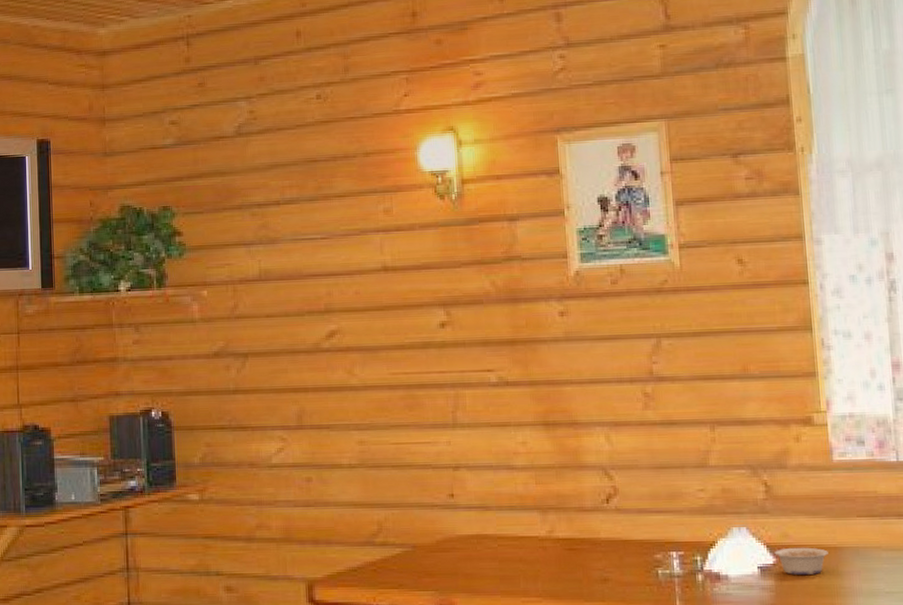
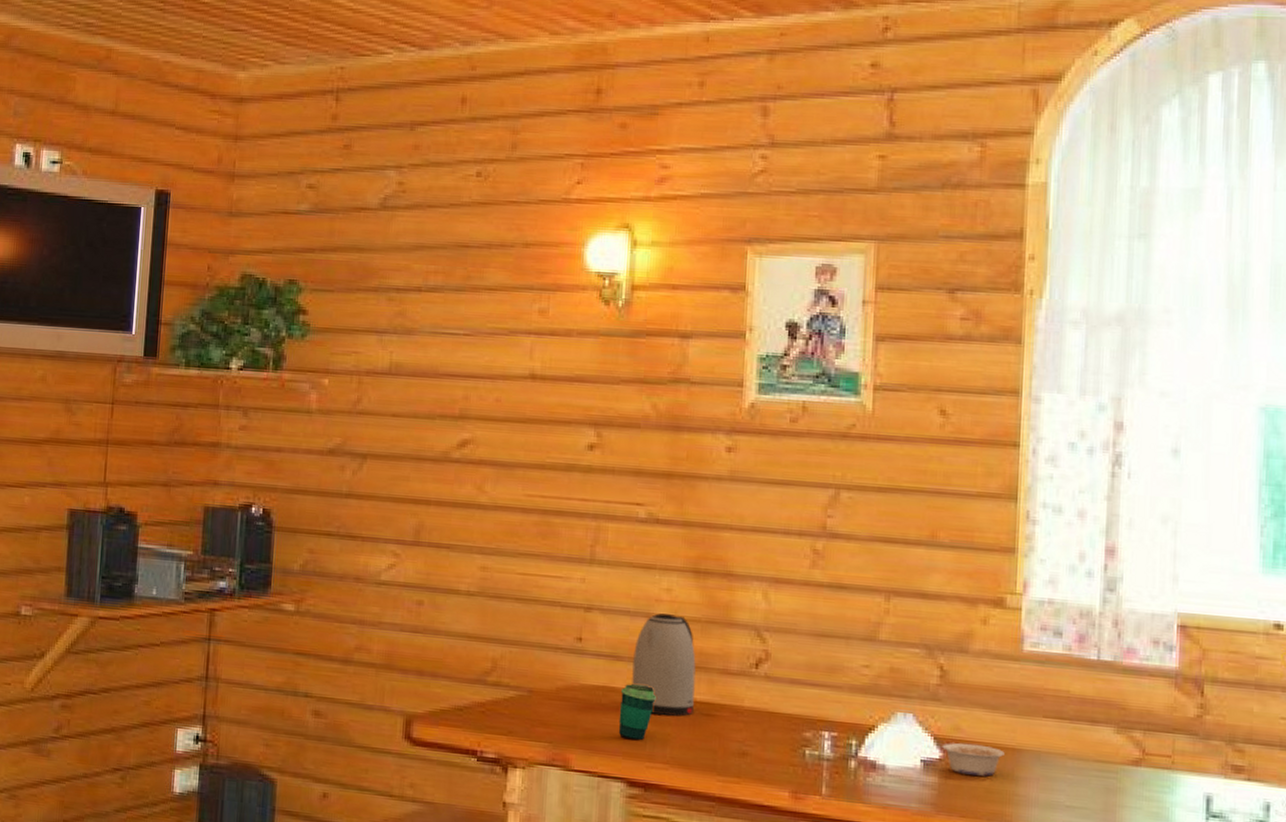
cup: none [492,530,524,580] -> present [619,684,656,741]
kettle: none [500,464,558,554] -> present [632,613,696,717]

